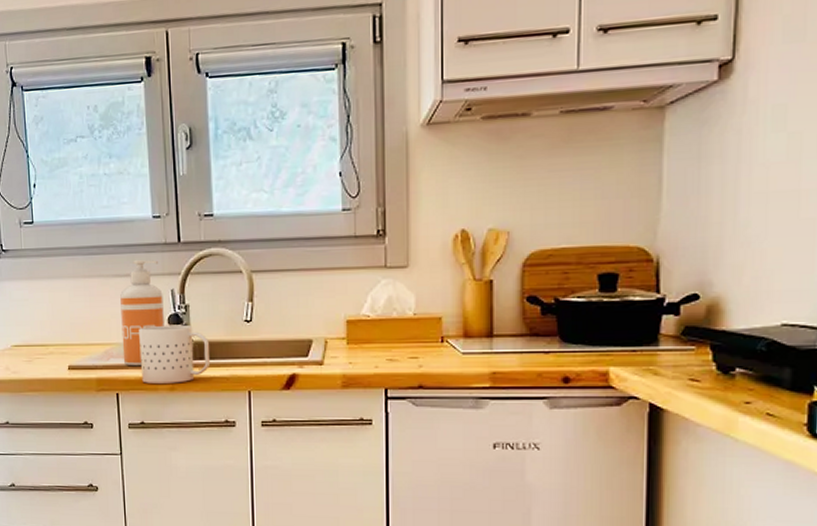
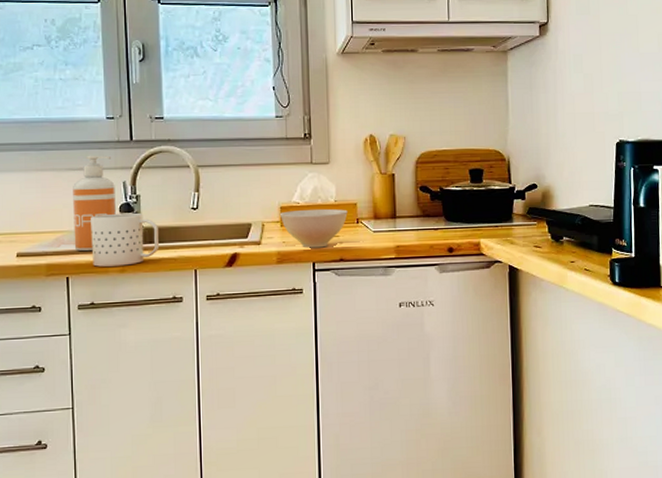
bowl: none [345,323,430,371] -> present [279,208,348,248]

